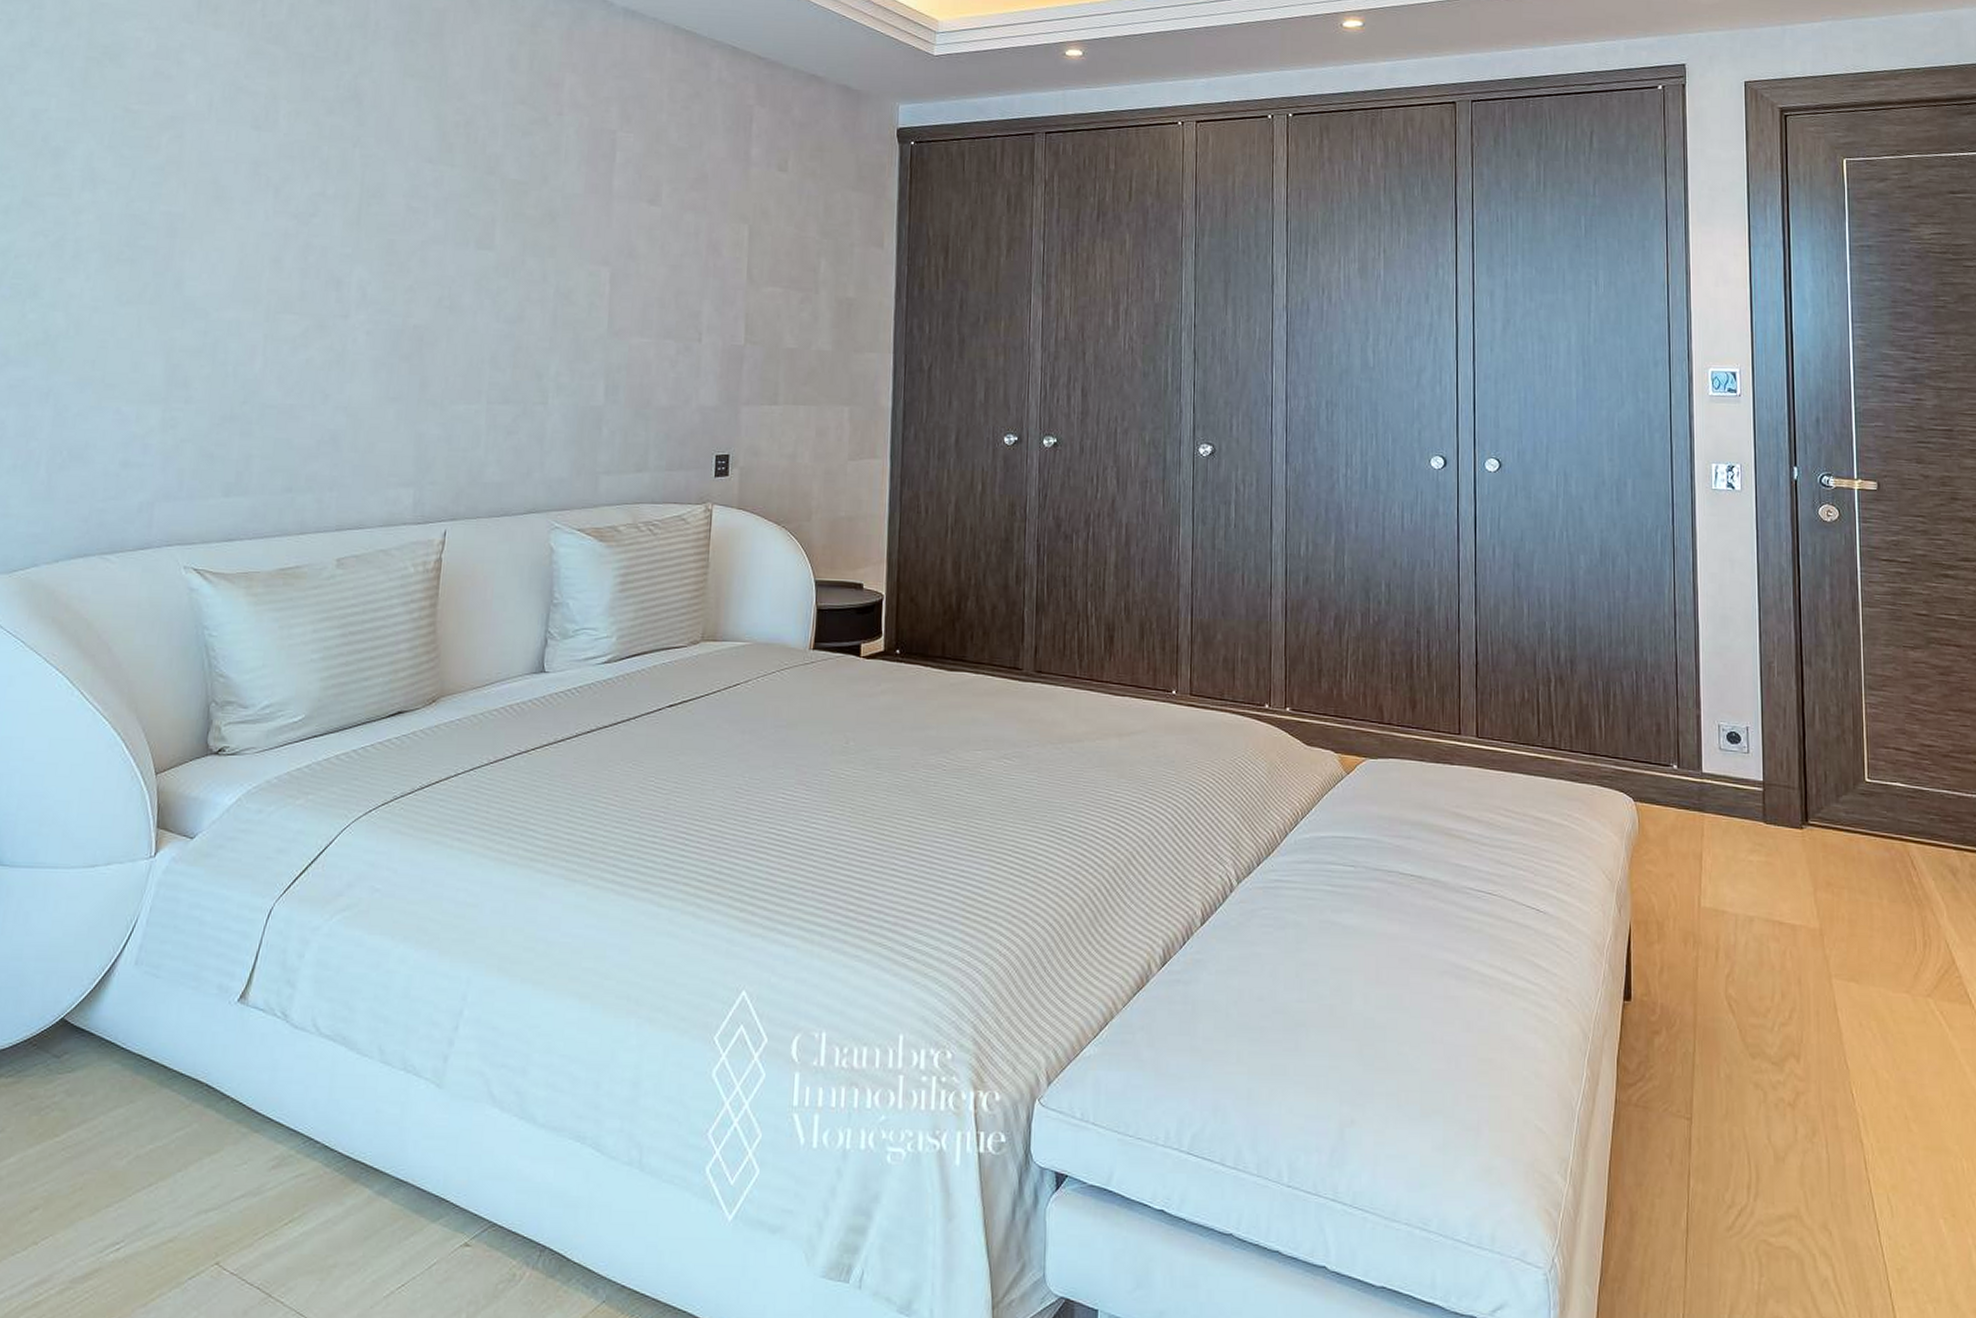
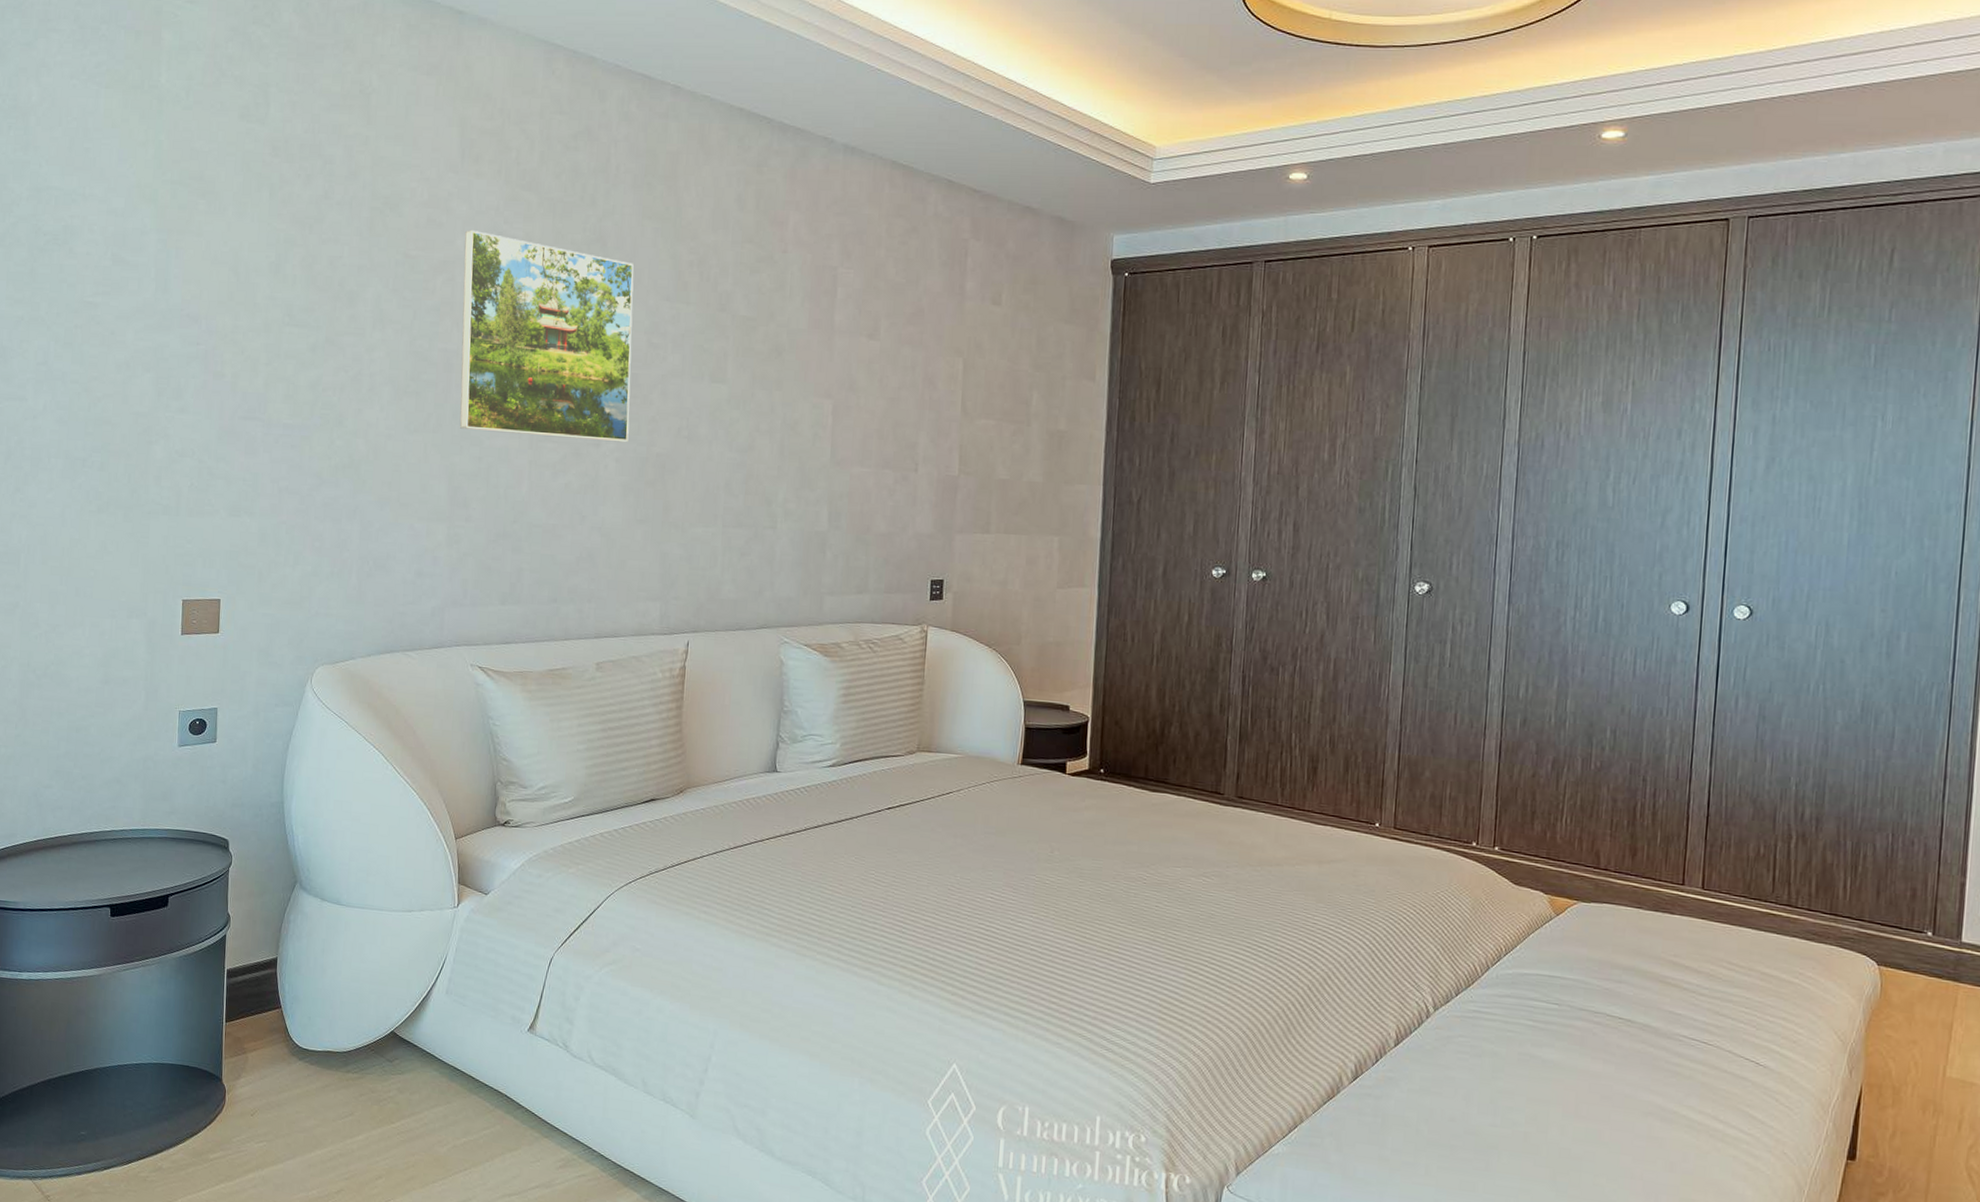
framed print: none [182,83,393,314] -> present [459,229,634,443]

